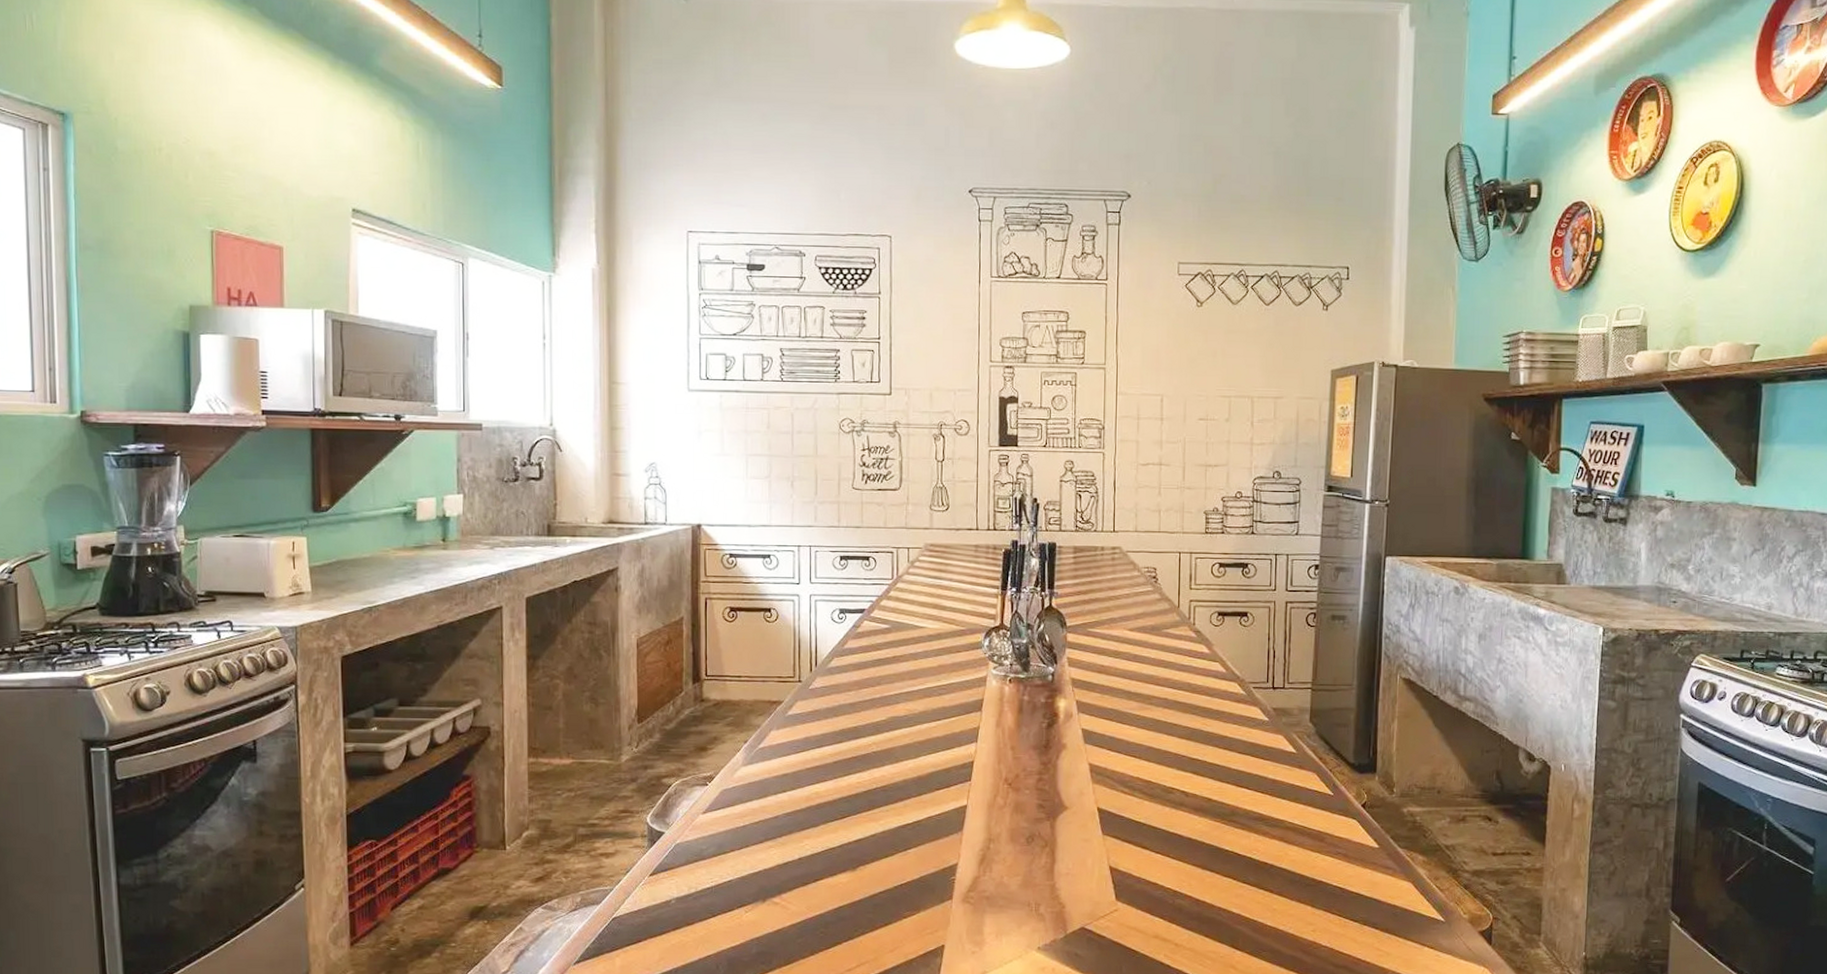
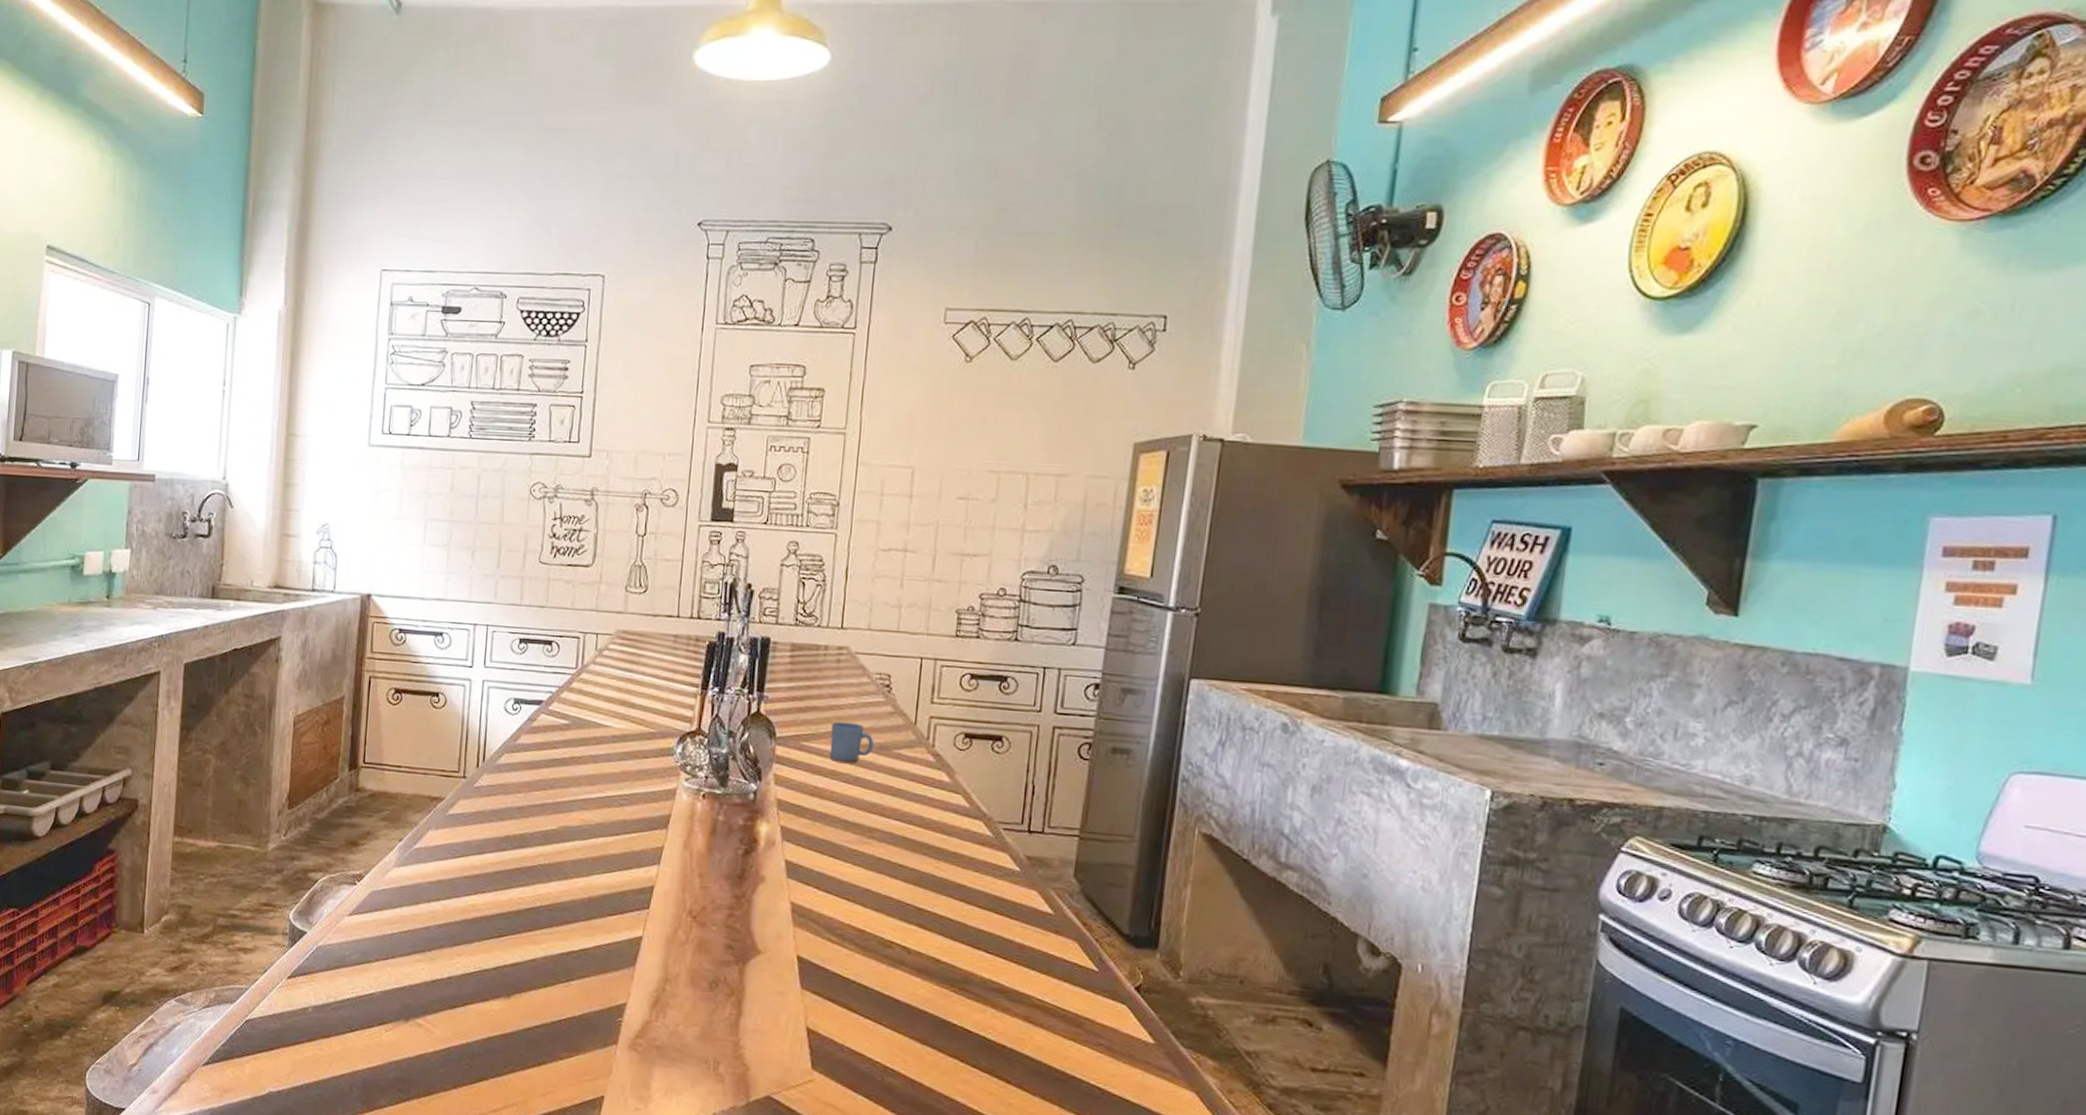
mug: none [1111,609,1146,644] -> present [829,721,874,765]

